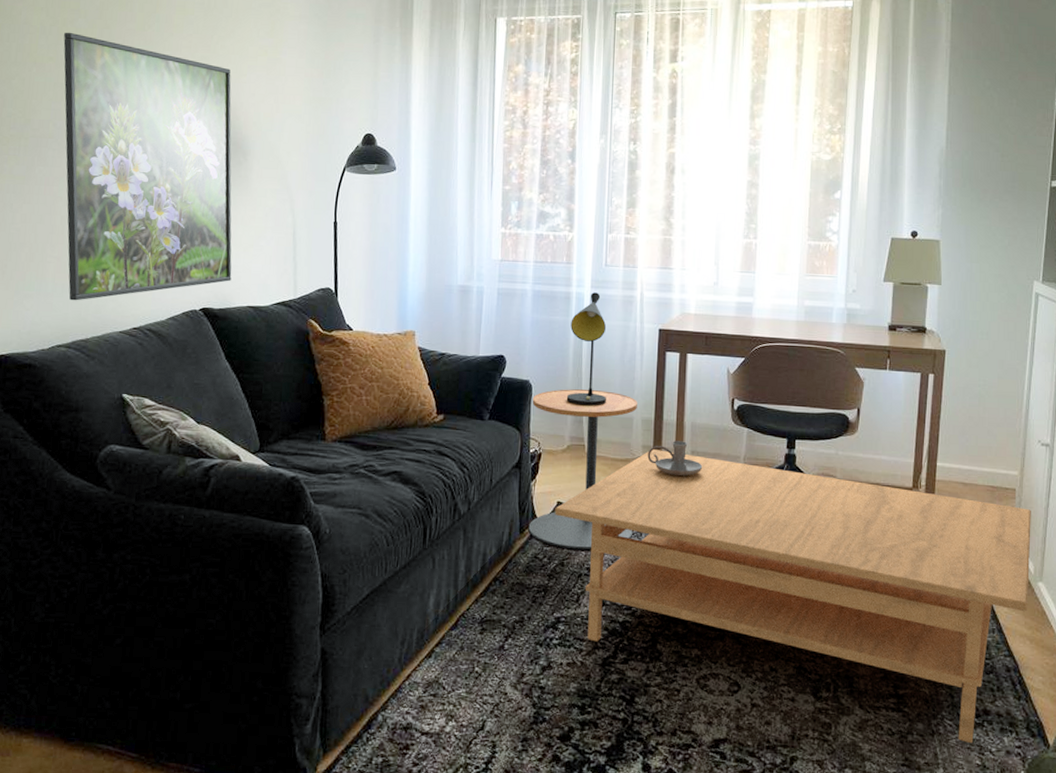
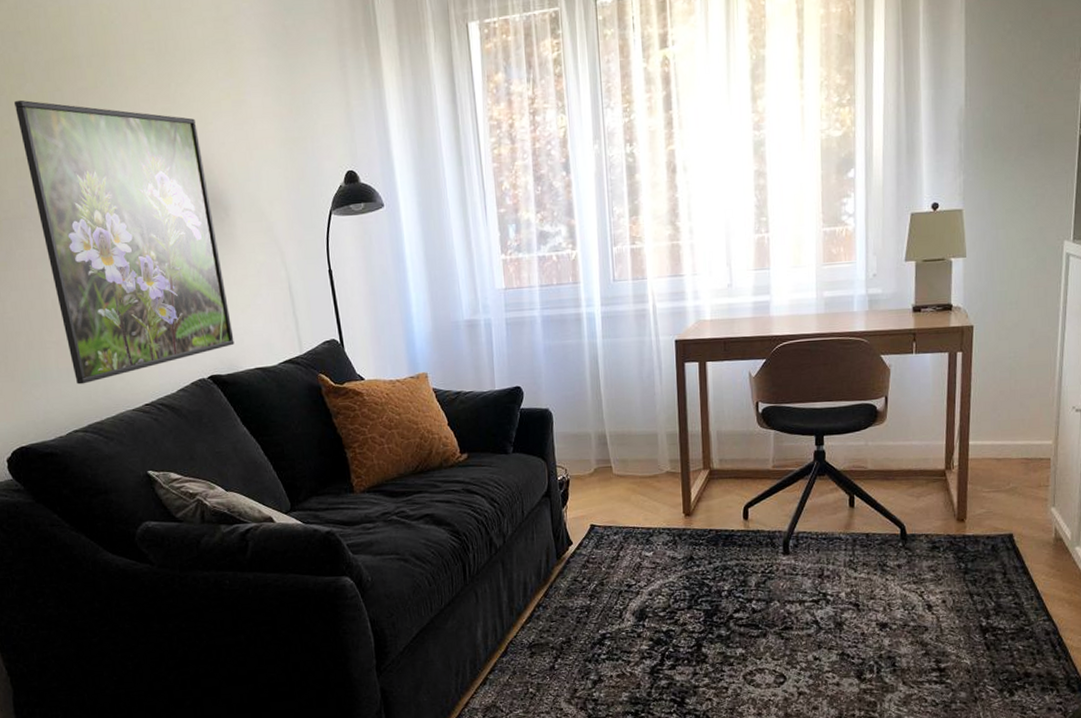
side table: present [528,389,637,551] -> none [554,409,668,569]
coffee table: present [555,449,1031,744] -> none [589,462,1067,705]
table lamp: present [566,292,607,406] -> none [584,310,630,428]
candle holder: present [647,441,703,476] -> none [675,450,732,486]

